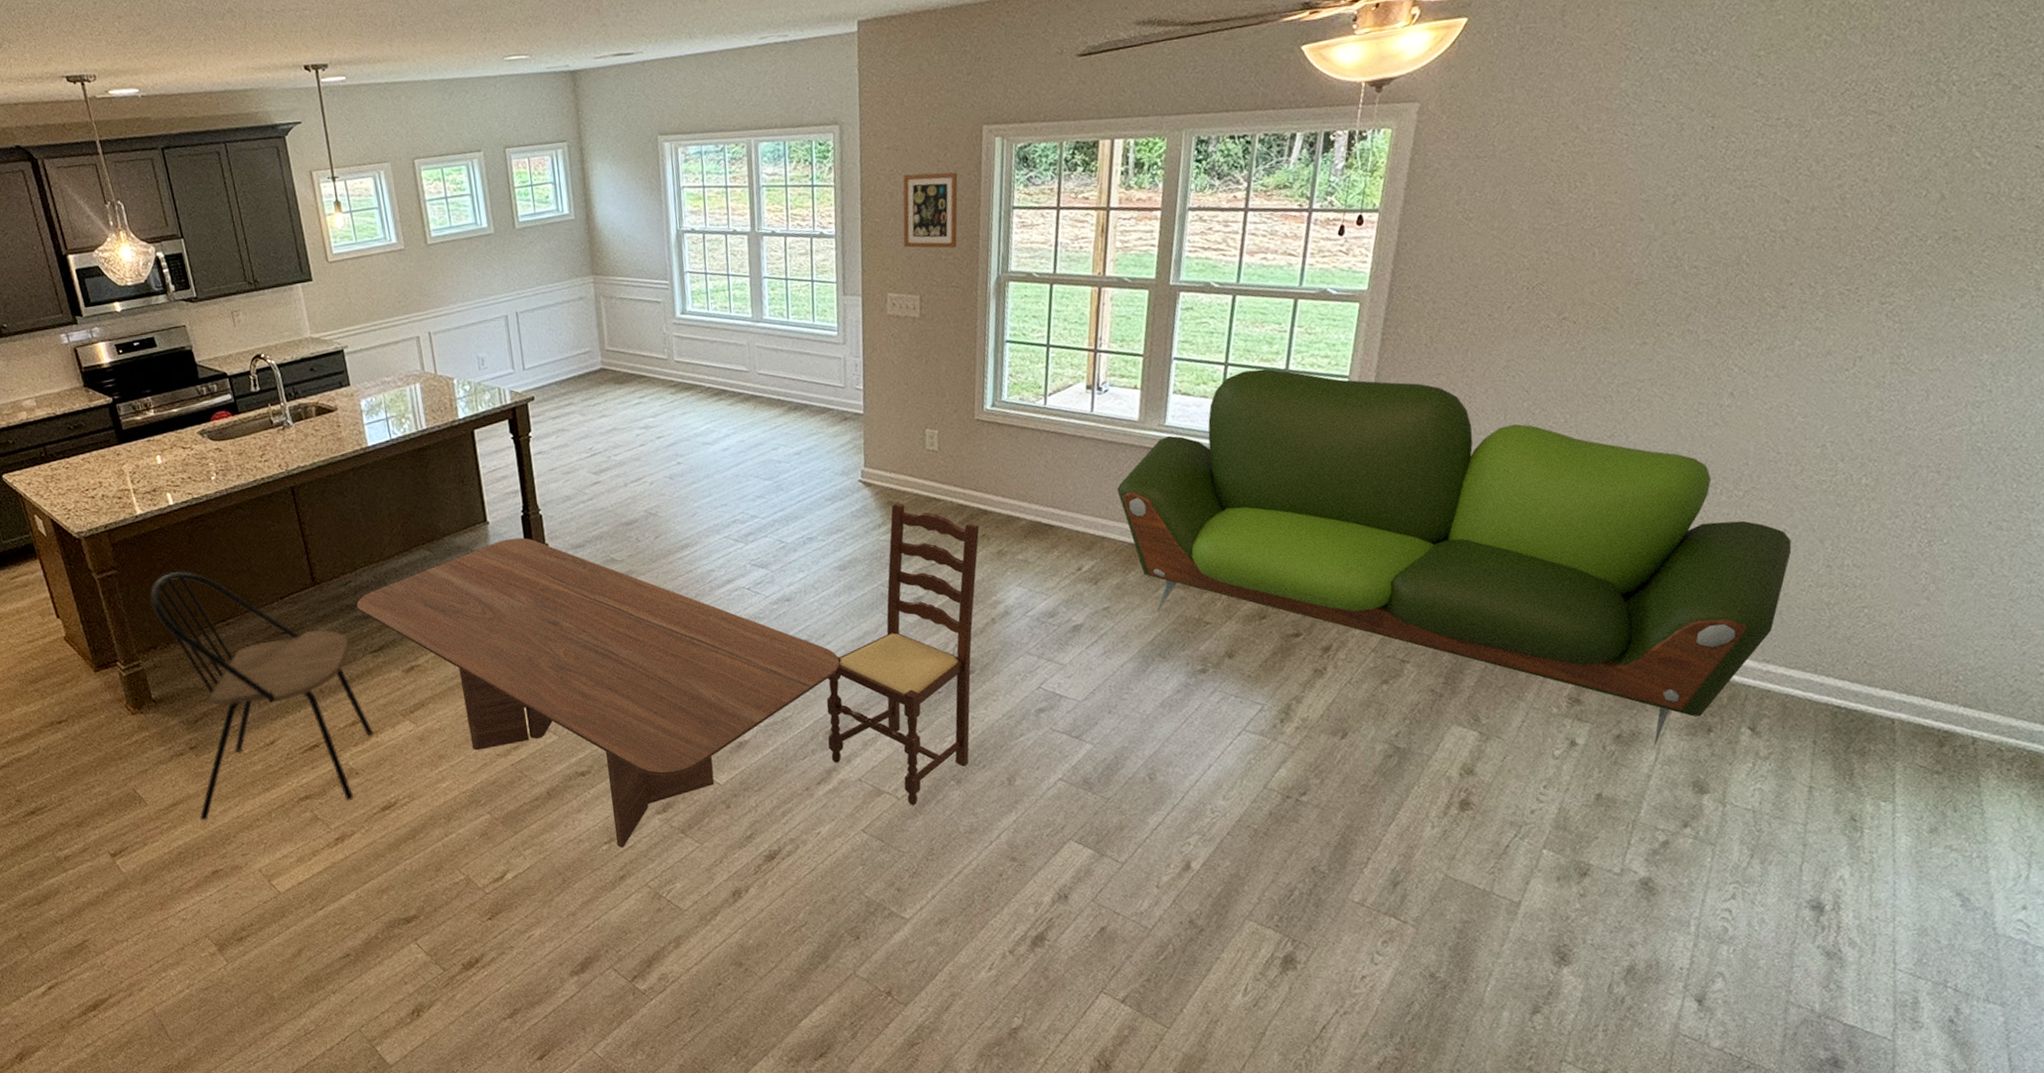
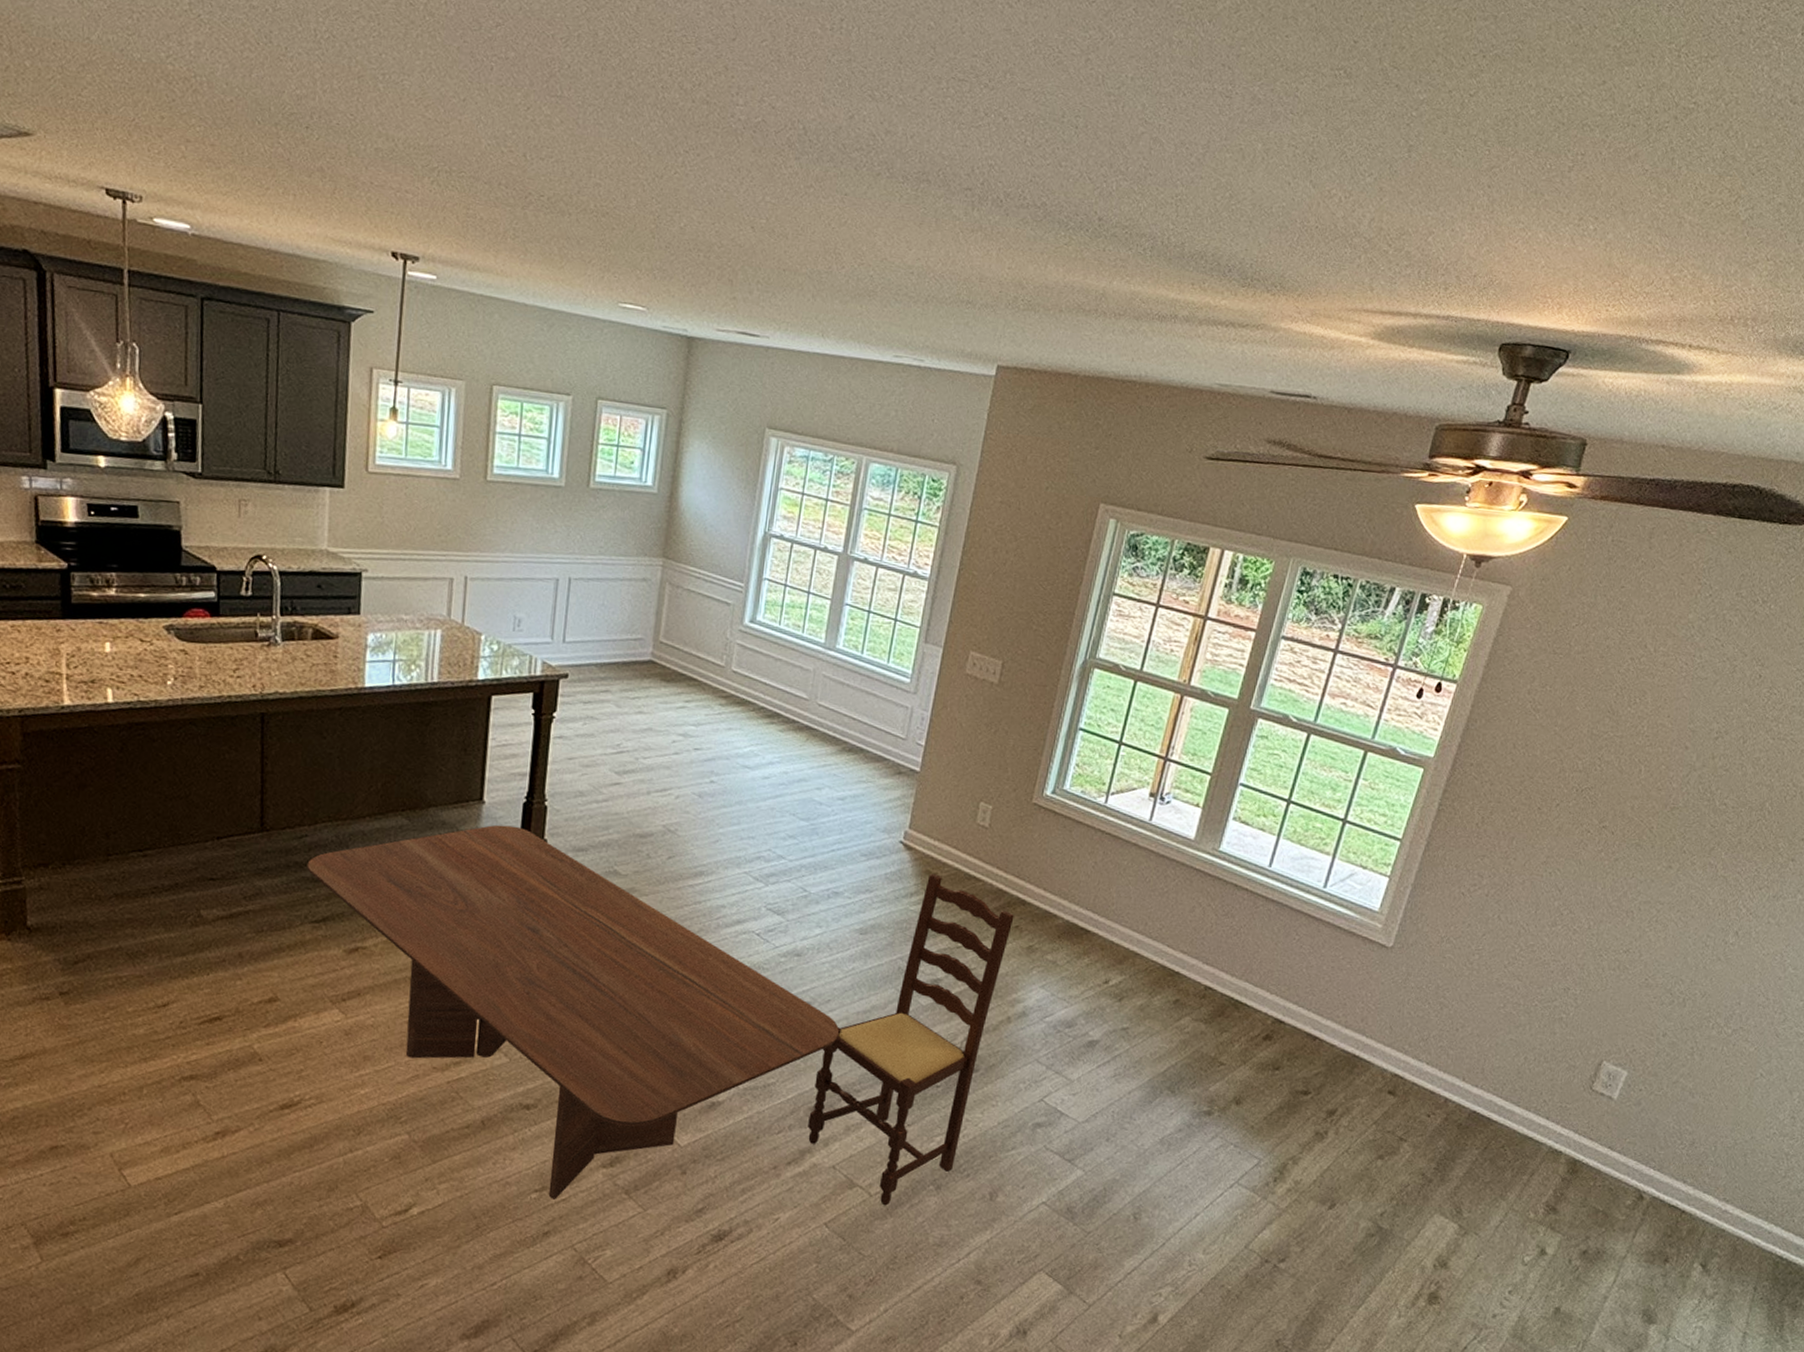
dining chair: present [150,571,373,821] -> none [51,781,292,1091]
picture frame: present [903,172,958,249] -> none [996,534,1065,621]
sofa: present [1117,368,1792,748] -> none [1159,812,1766,1269]

